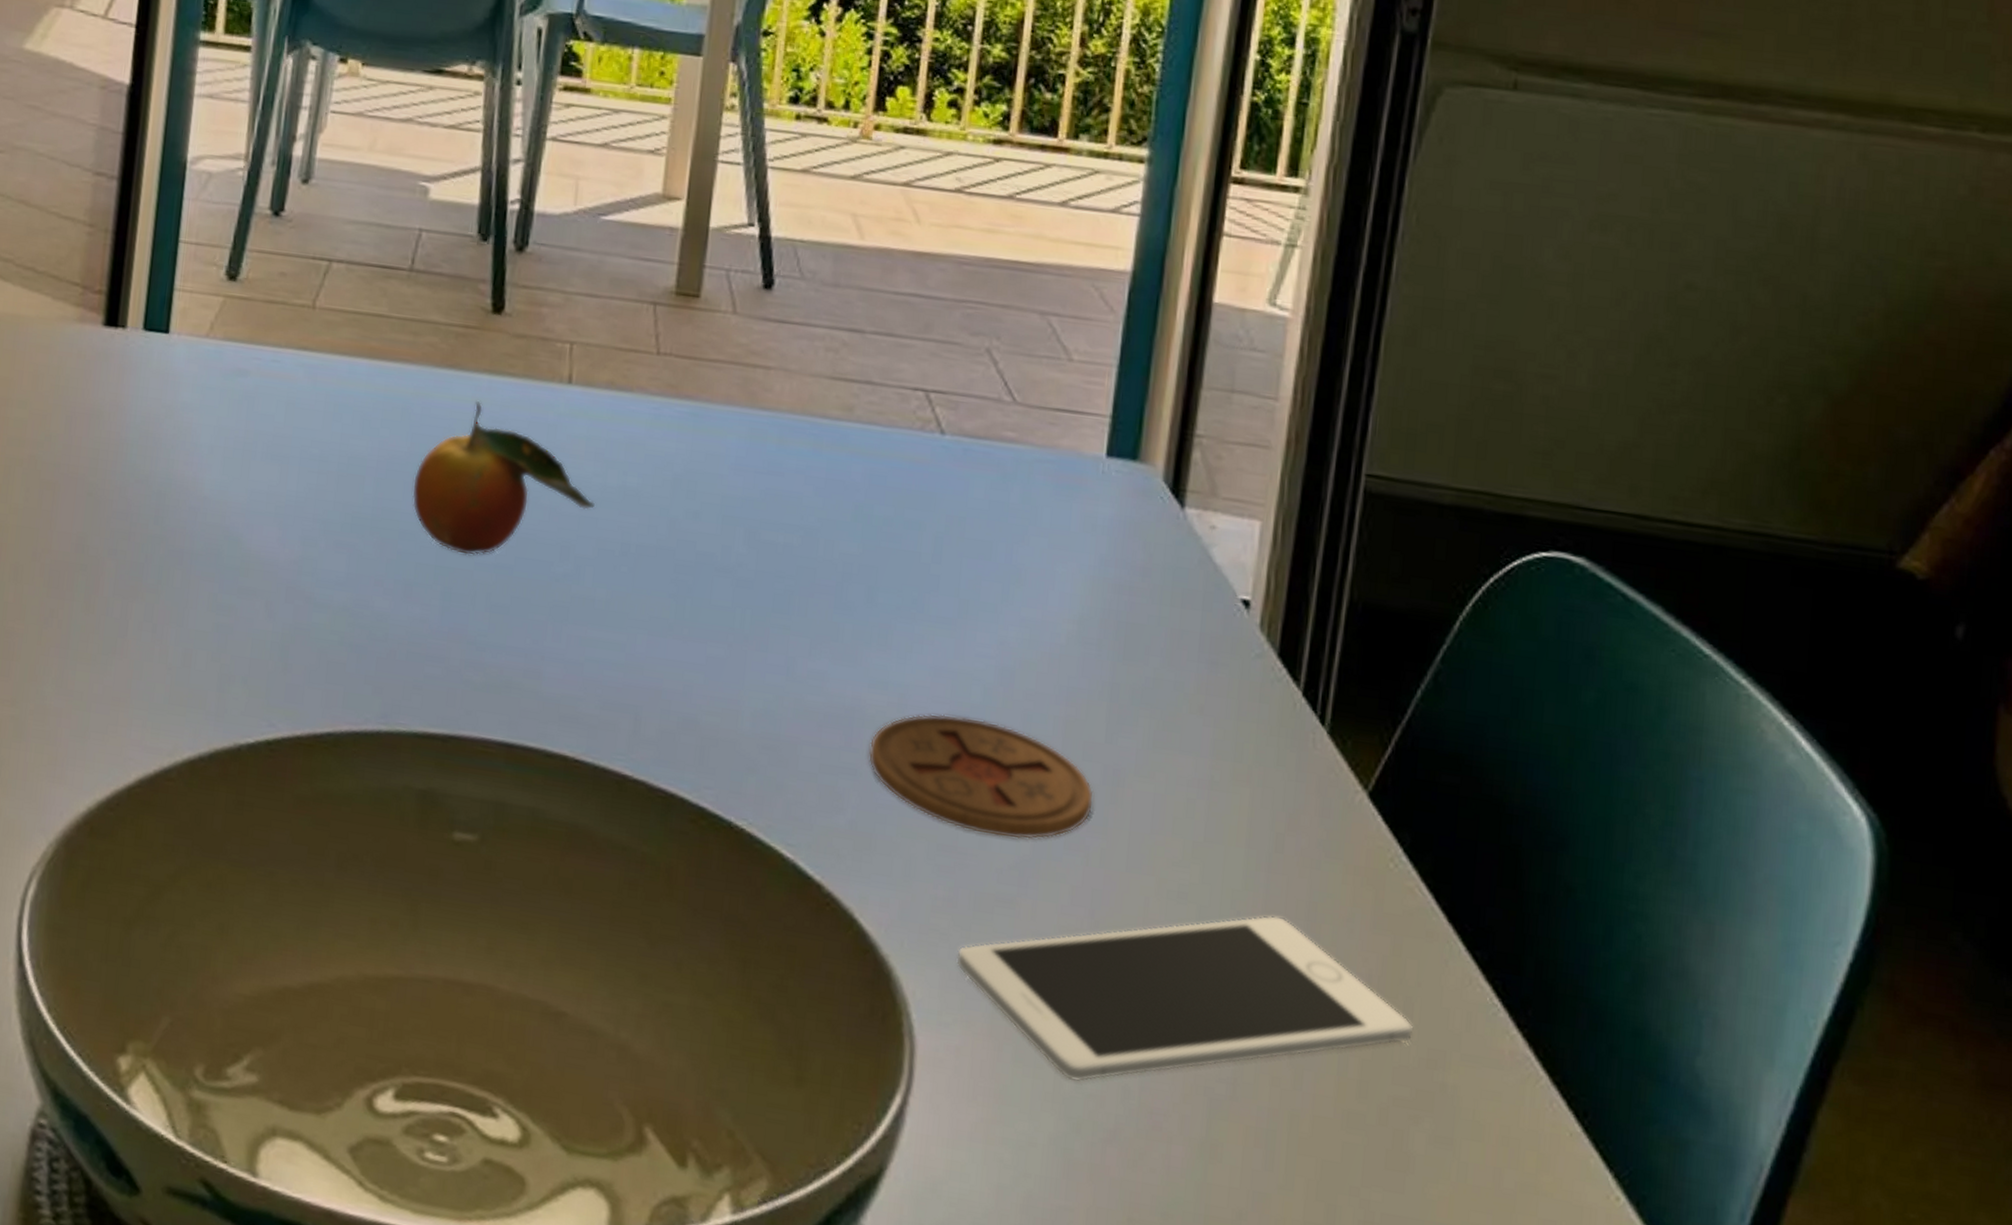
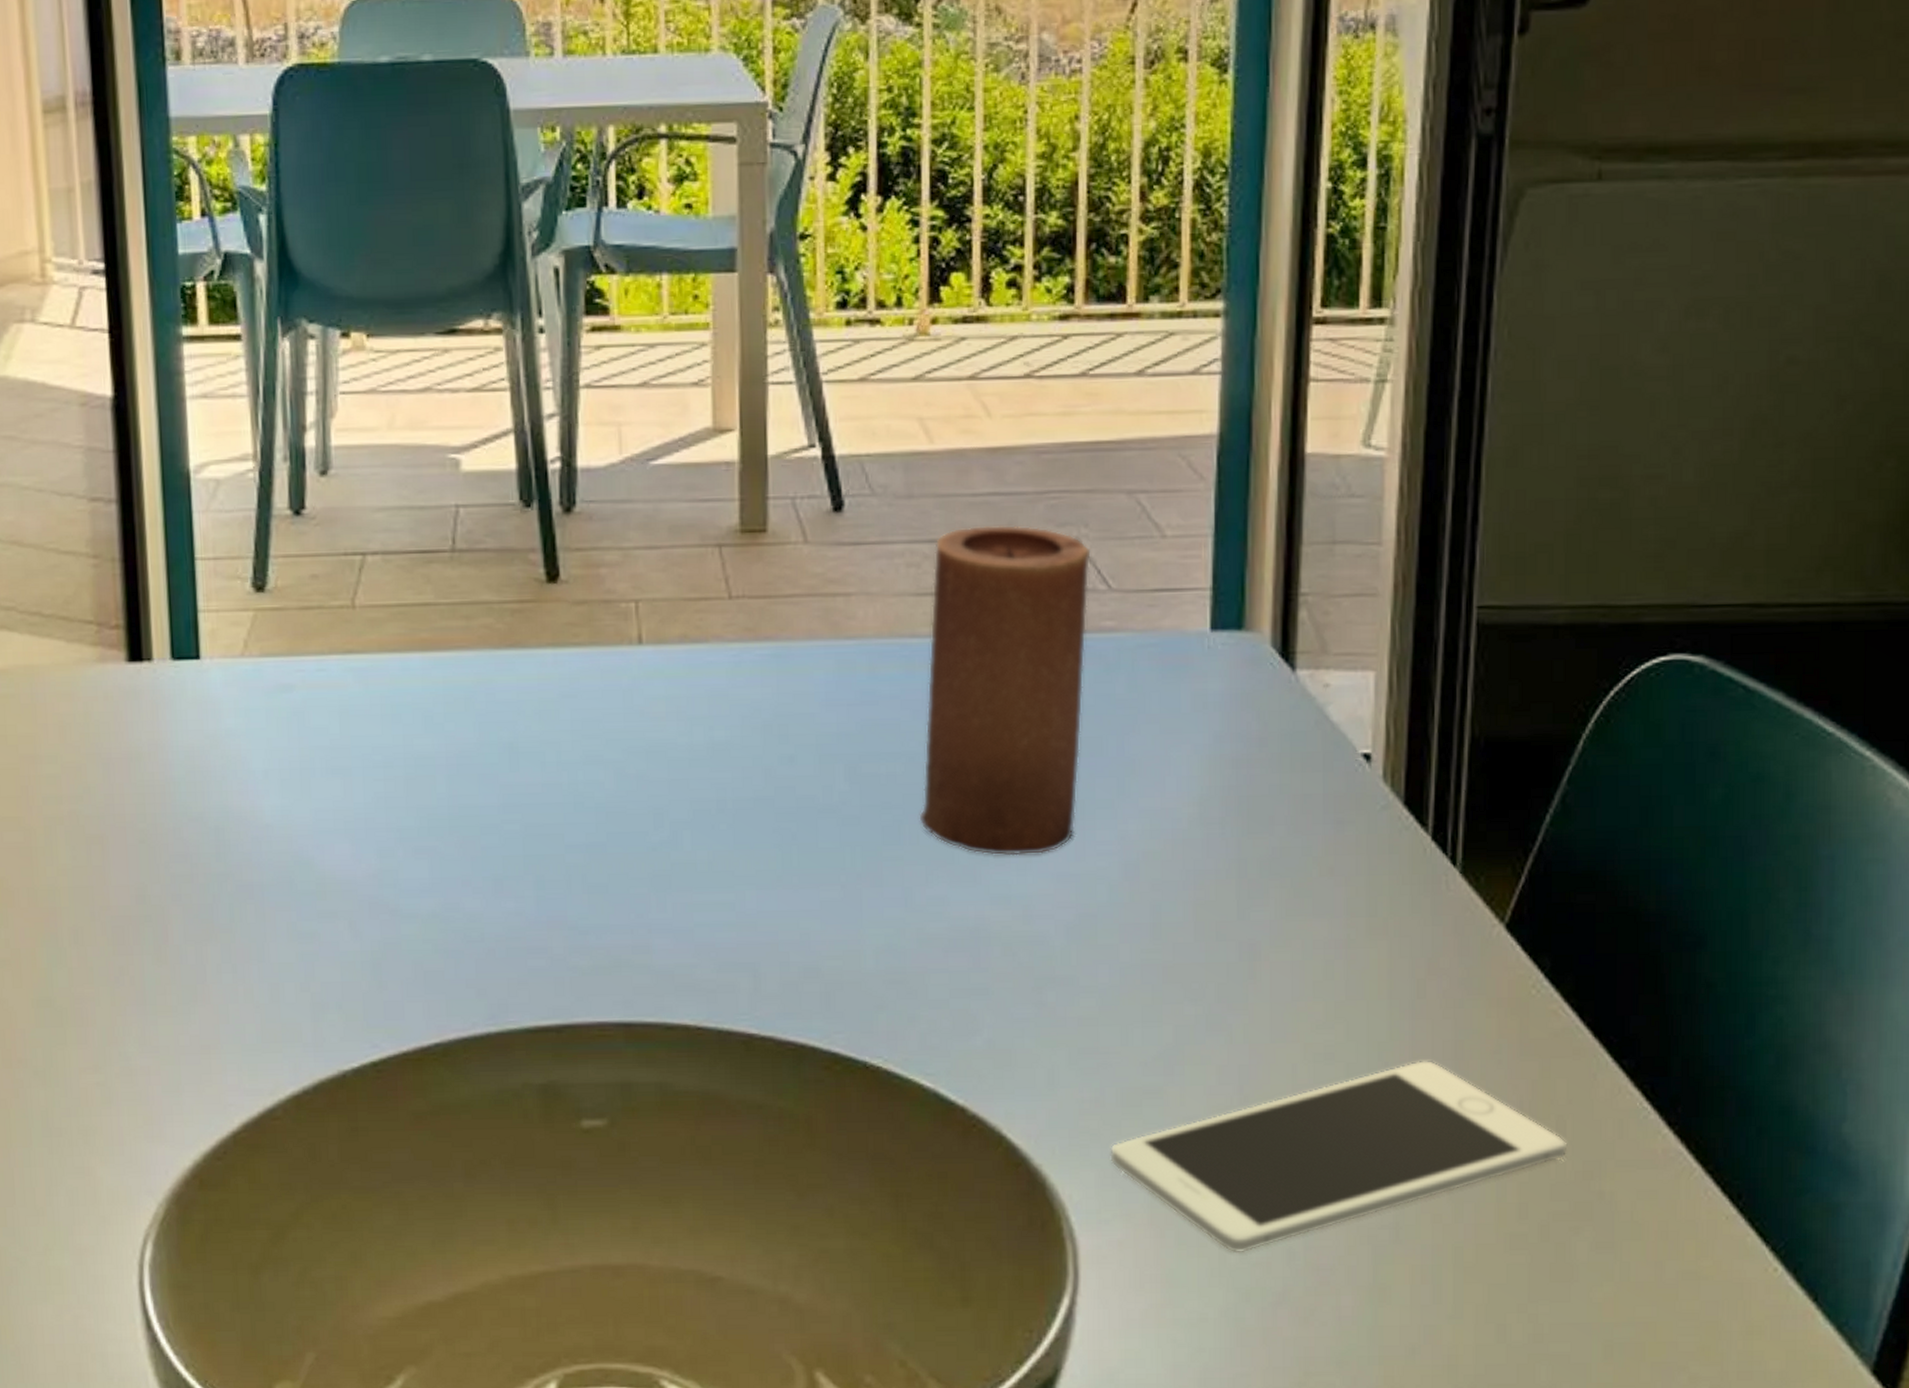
fruit: present [411,401,595,556] -> none [487,678,683,840]
candle: none [809,321,1000,646] -> present [919,524,1091,856]
coaster: present [868,713,1095,840] -> none [998,917,1232,1031]

